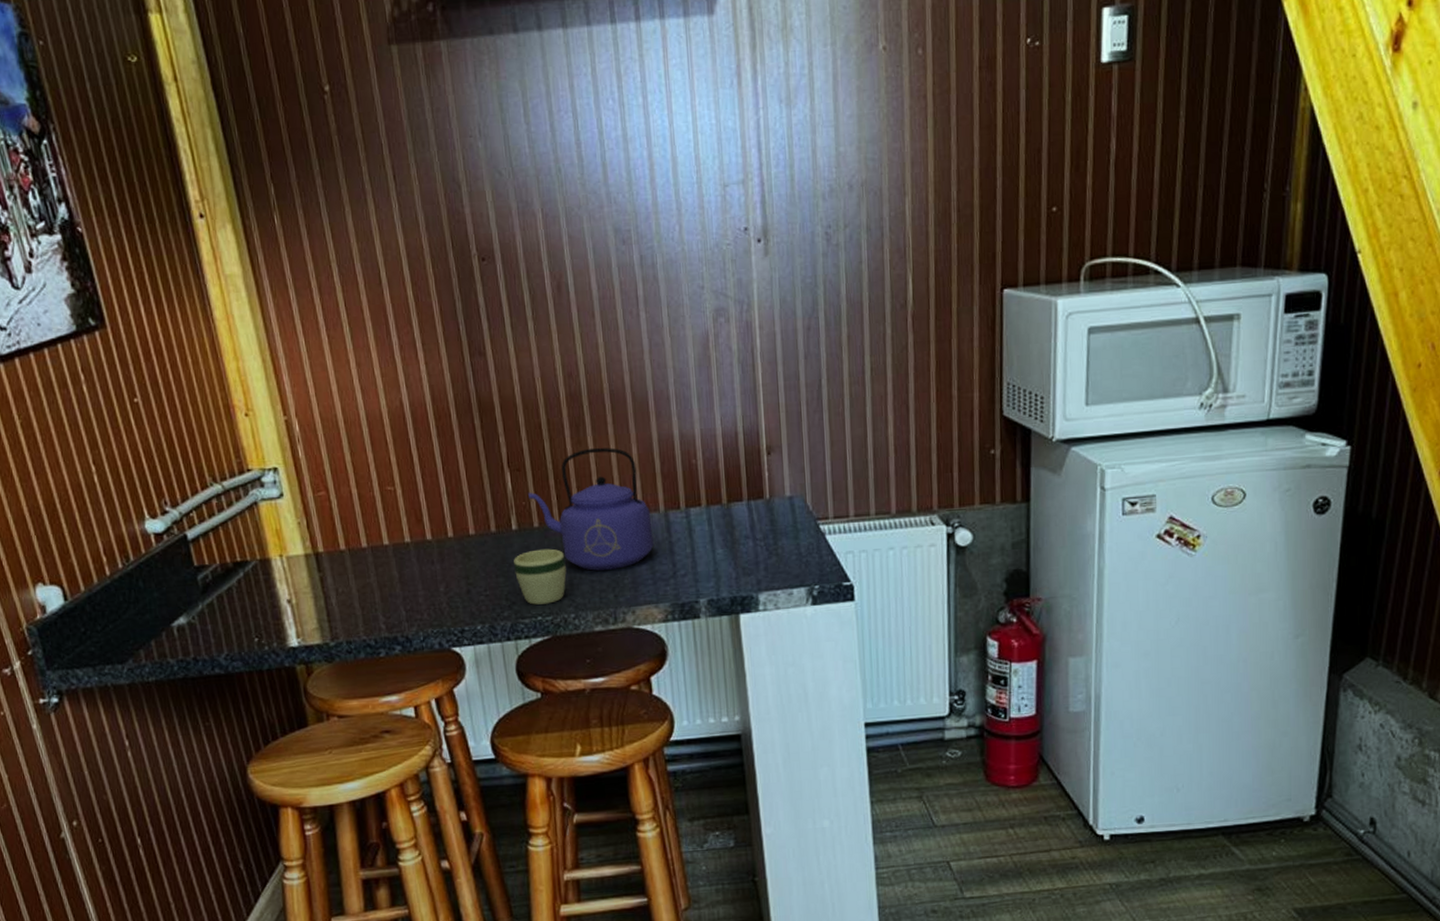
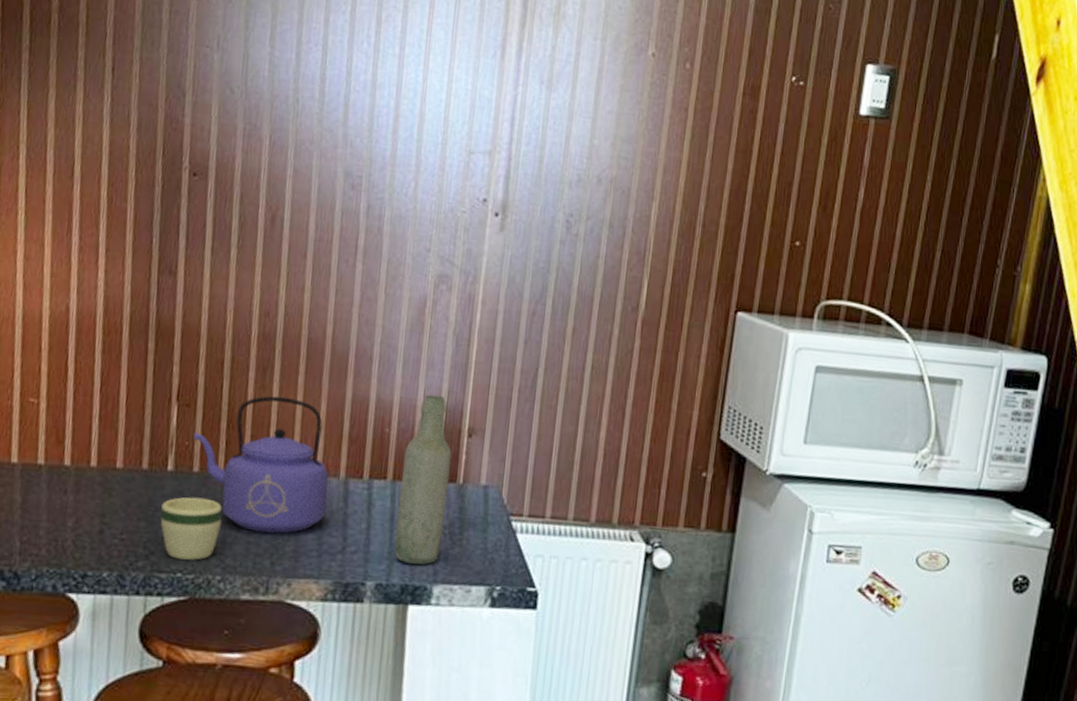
bottle: none [713,421,760,579] -> present [394,394,452,566]

